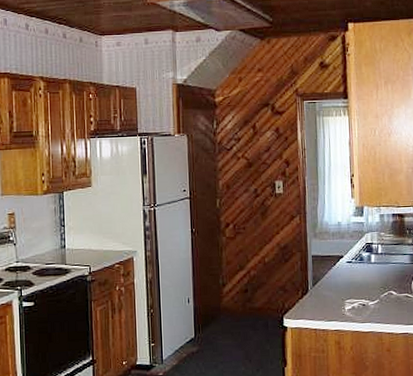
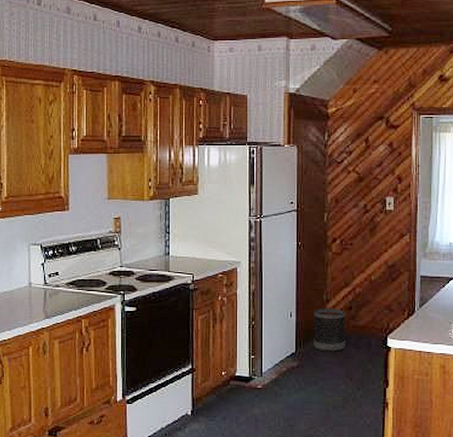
wastebasket: none [210,291,244,335] -> present [313,308,346,351]

